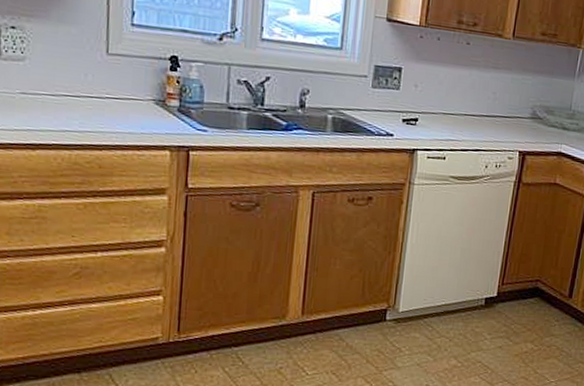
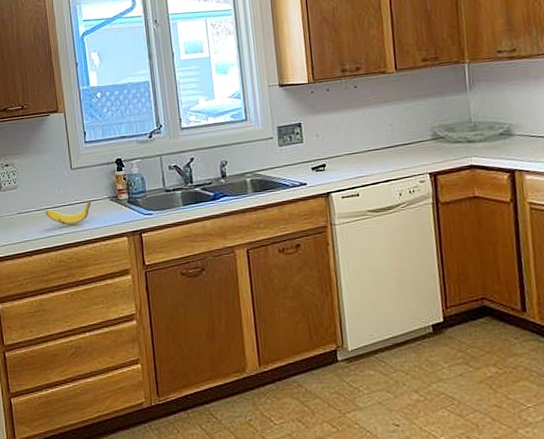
banana: none [62,97,129,124] -> present [45,200,92,226]

